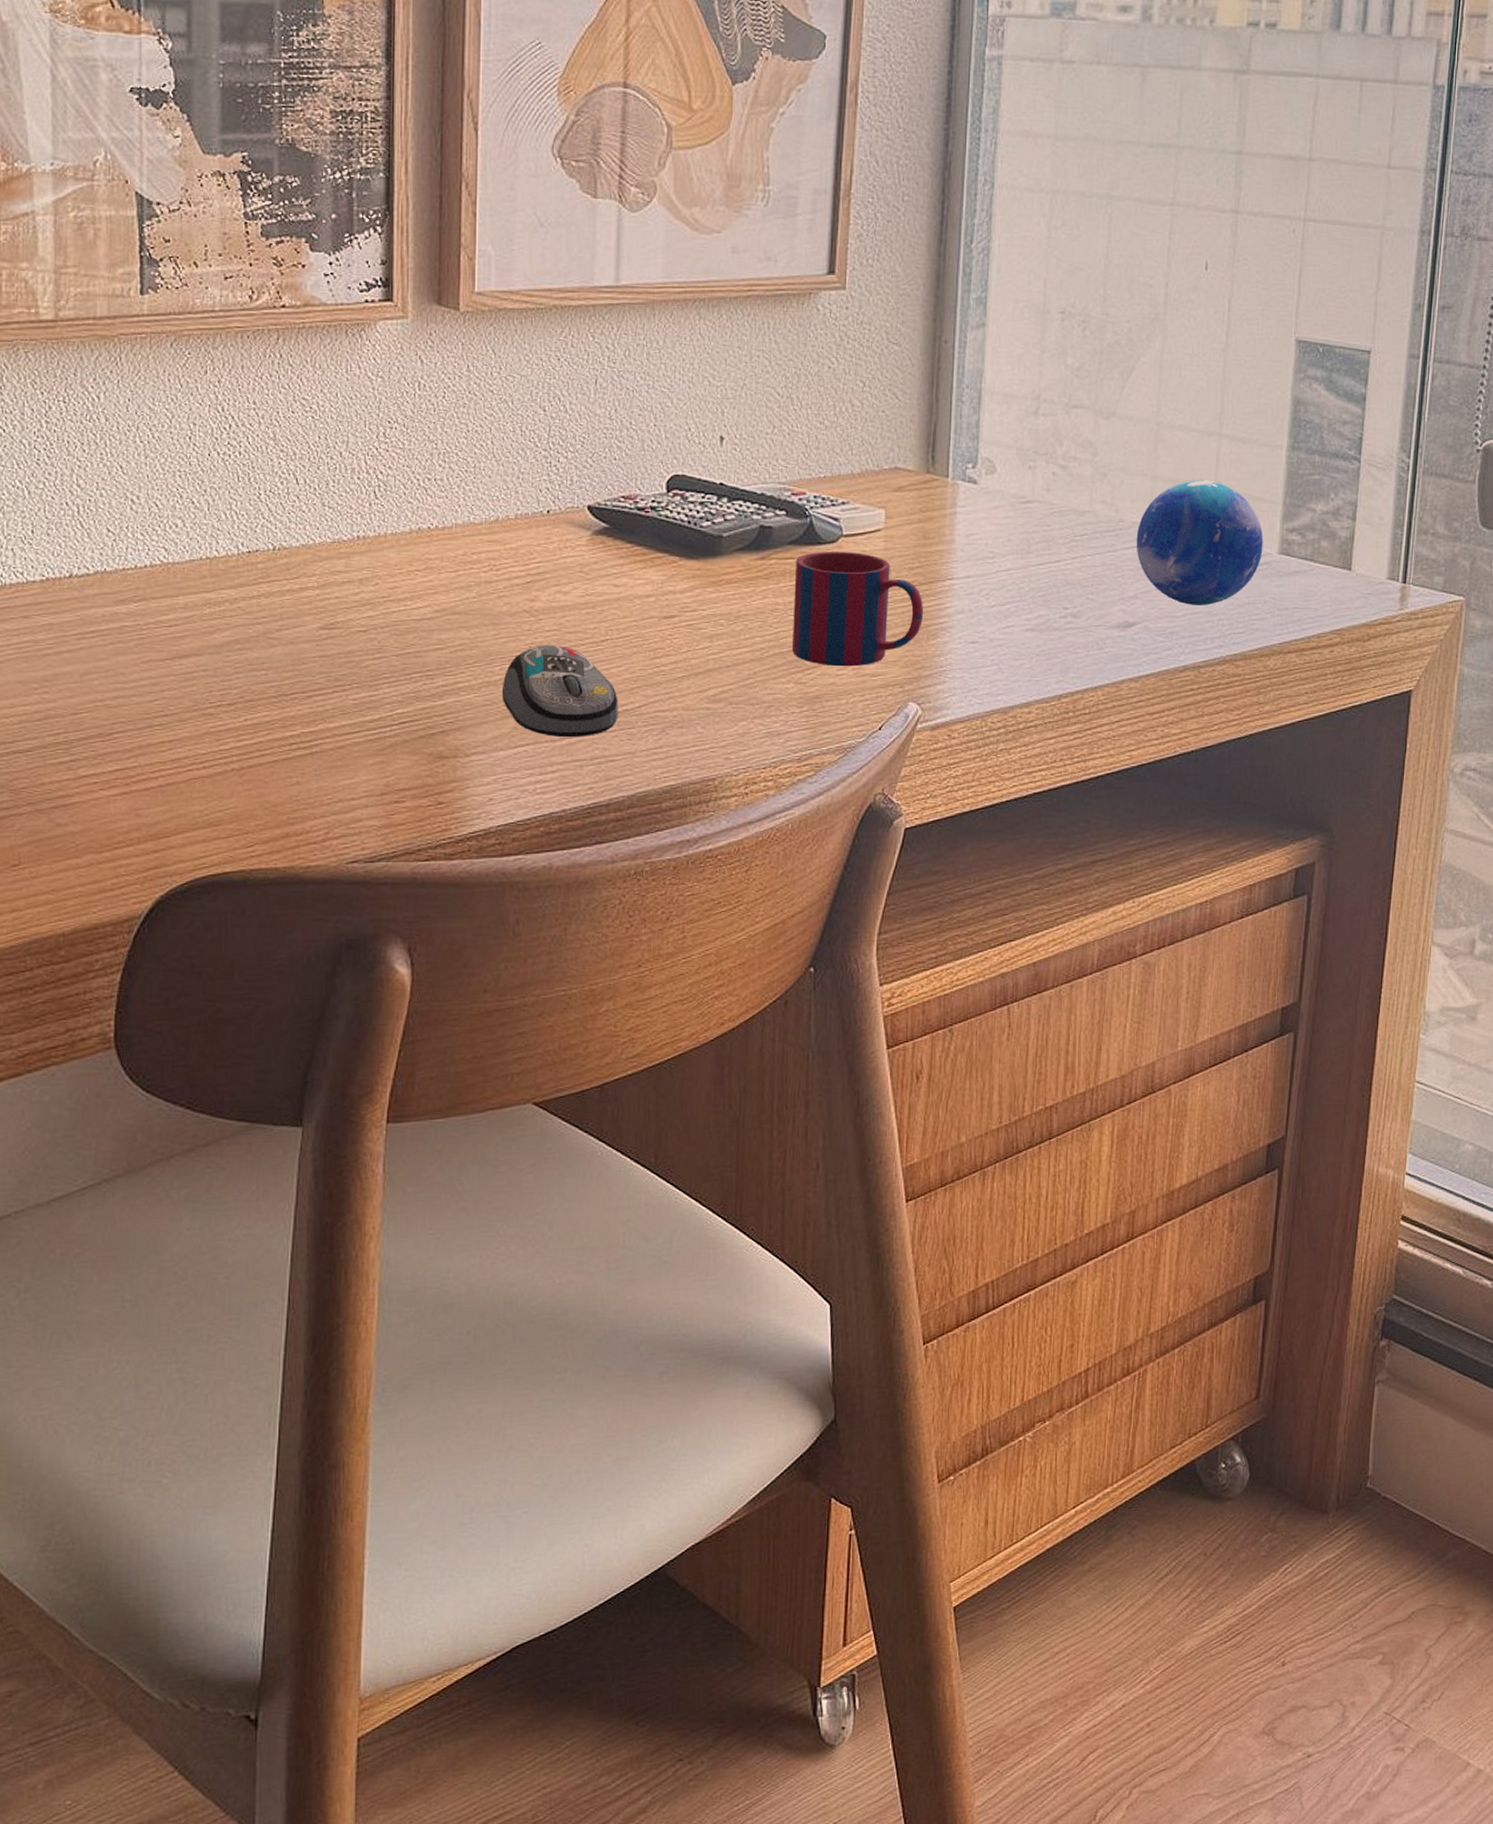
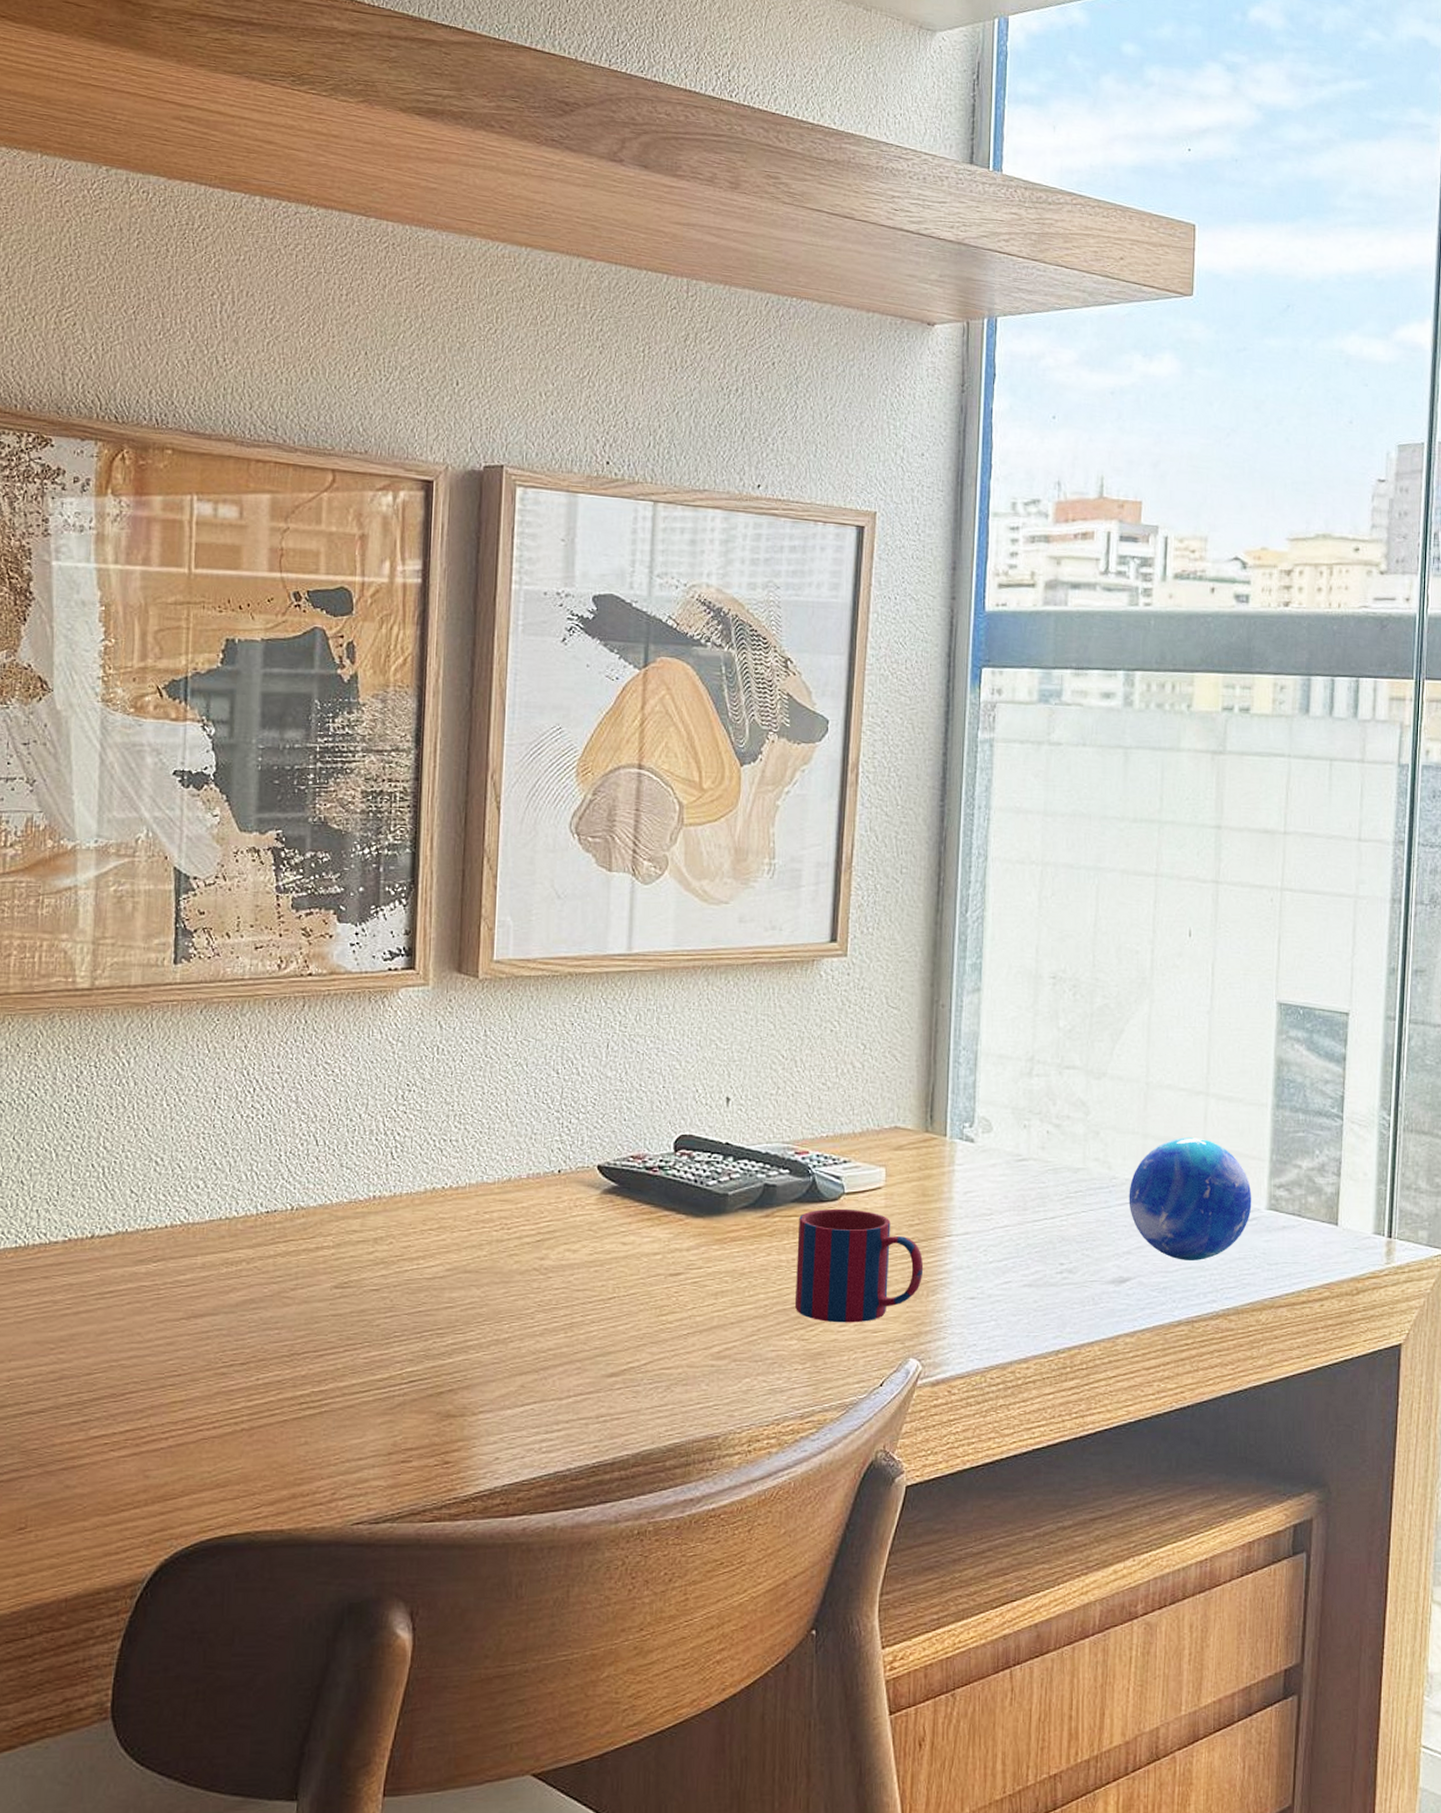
computer mouse: present [501,645,618,738] -> none [509,1303,624,1396]

